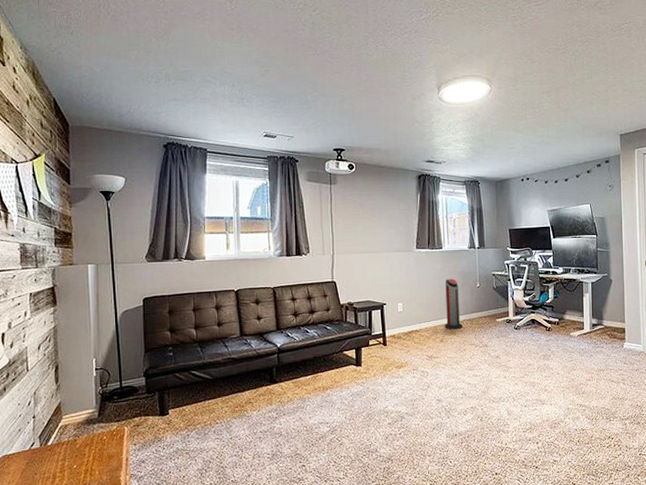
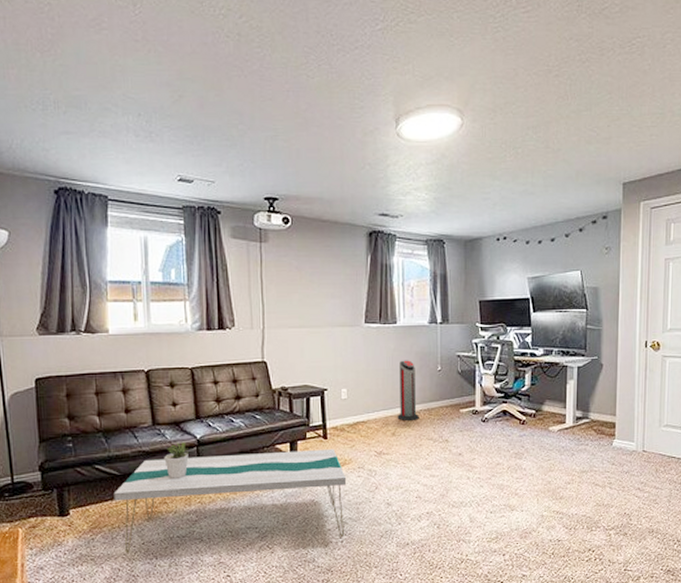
coffee table: none [206,353,404,447] -> present [113,448,347,553]
potted plant: none [250,349,271,381] -> present [164,441,189,478]

